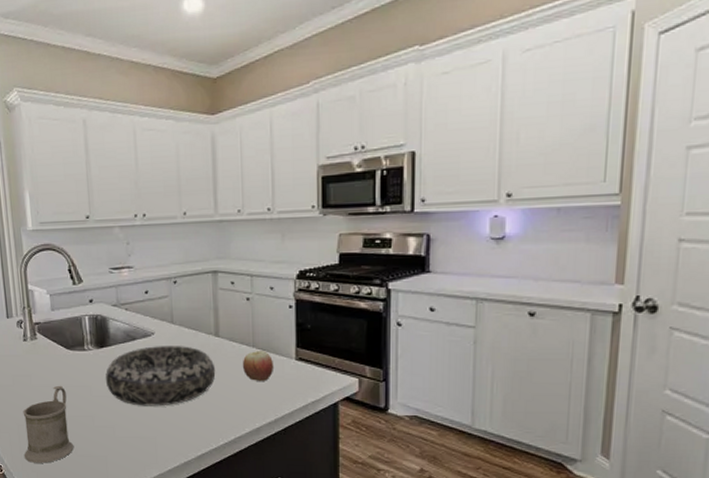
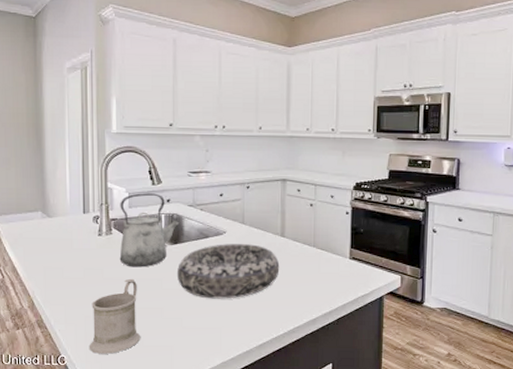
kettle: none [42,294,105,374] -> present [119,193,180,268]
apple: present [242,351,274,381] -> none [303,250,331,277]

